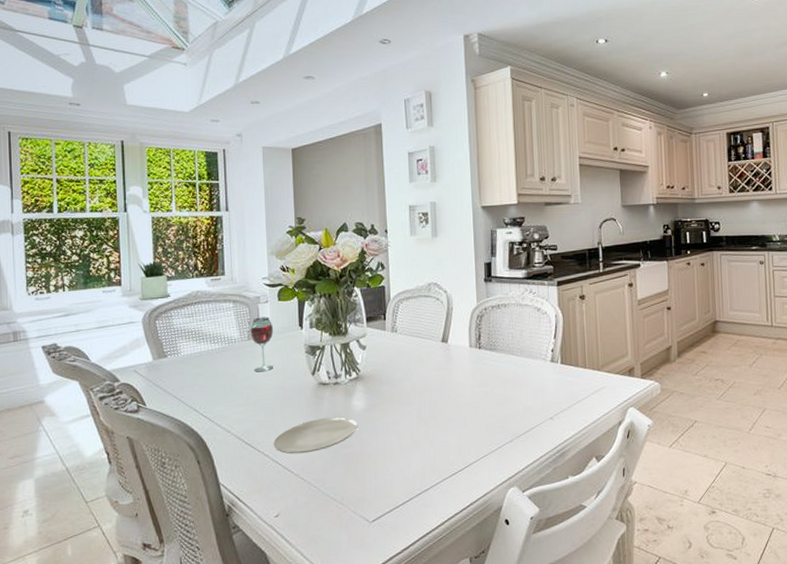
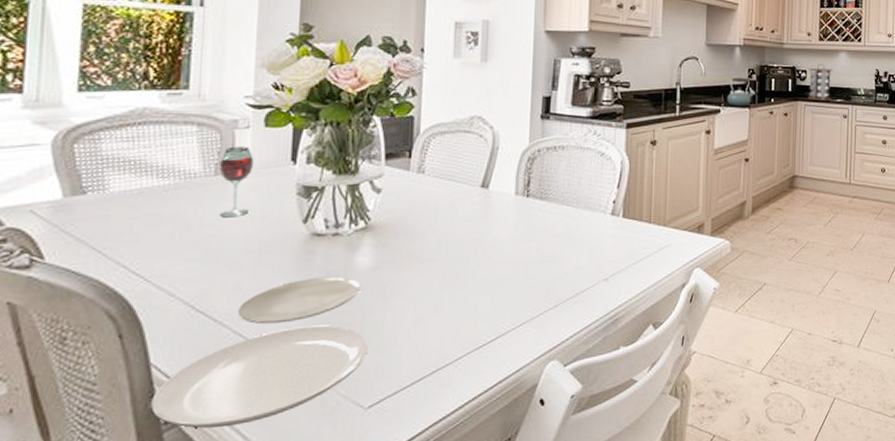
planter: present [138,260,171,300] -> none [49,62,102,116]
plate: none [223,455,368,533] -> present [151,325,368,429]
kettle: none [645,233,672,260] -> present [727,77,755,107]
spice rack: none [721,213,747,250] -> present [808,63,833,102]

